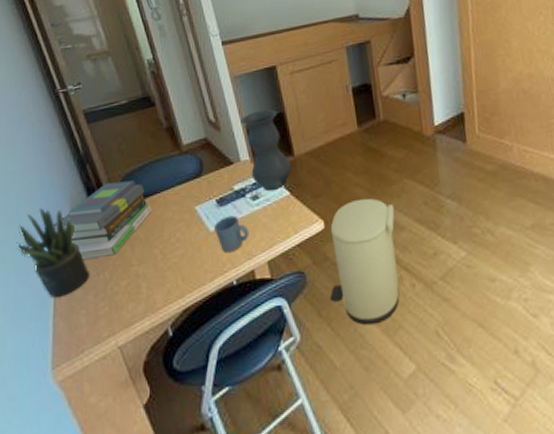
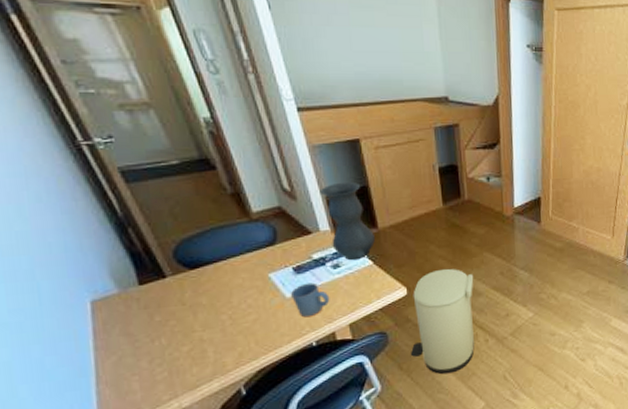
potted plant: present [16,208,89,298] -> none [35,274,141,366]
books: present [54,180,151,260] -> none [88,246,216,328]

